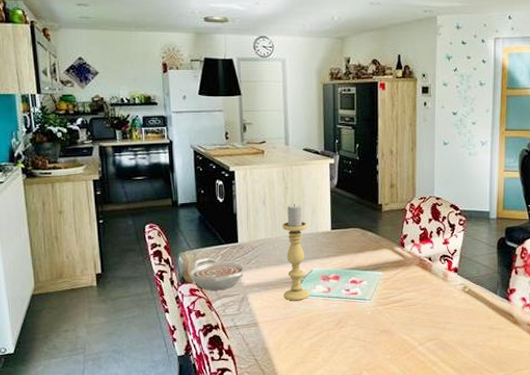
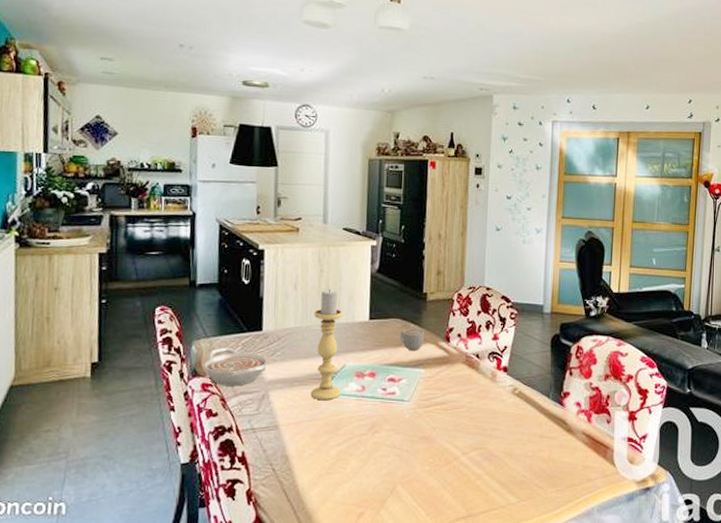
mug: none [360,237,382,256] -> present [401,329,425,351]

